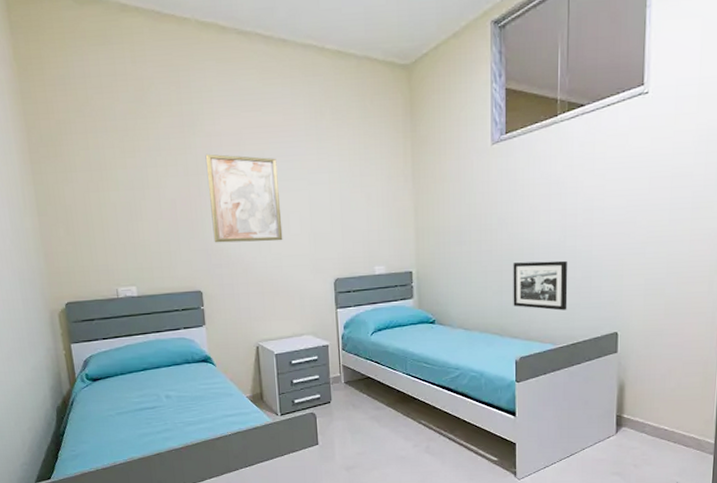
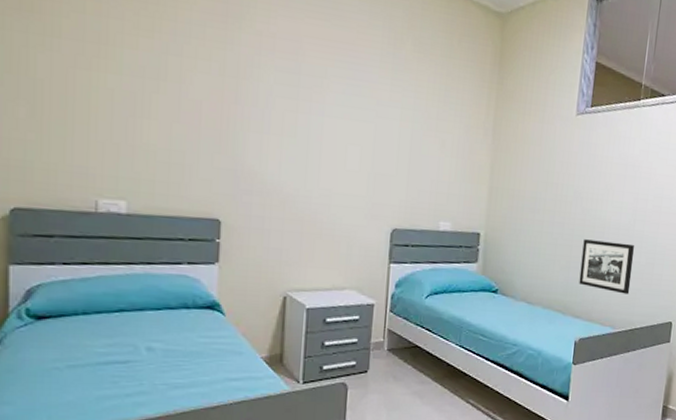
wall art: present [205,153,283,243] -> none [246,55,341,176]

